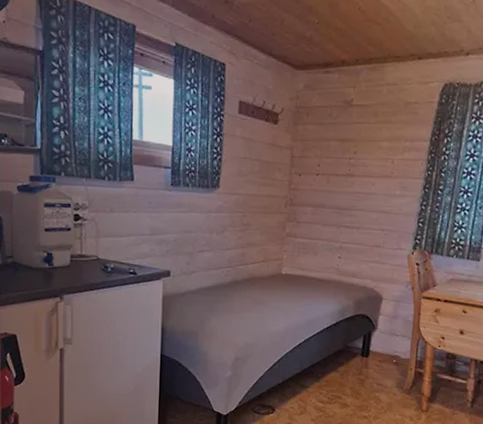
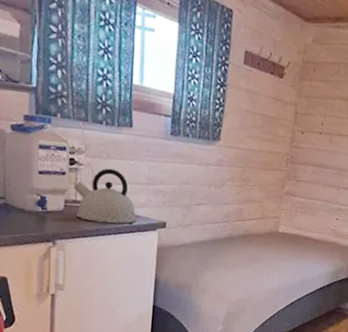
kettle: none [78,221,141,276] -> present [73,168,137,224]

